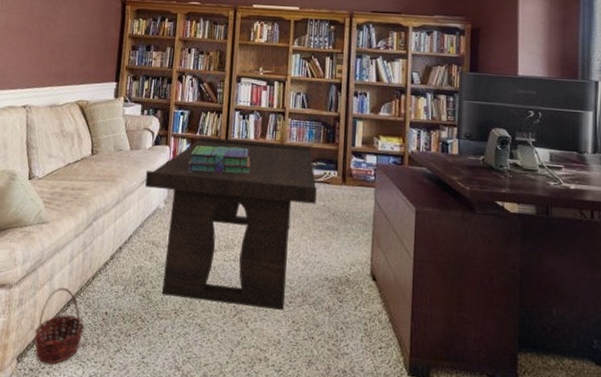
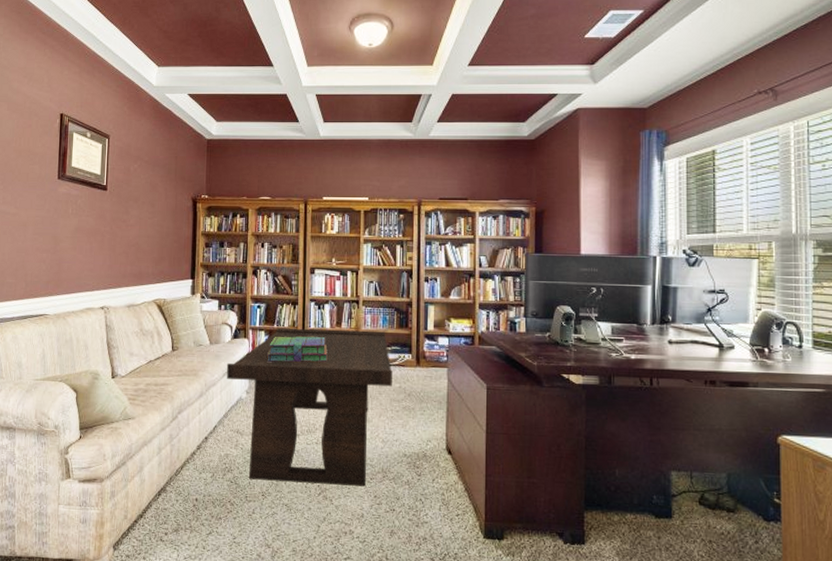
basket: present [34,287,85,365] -> none [128,478,177,550]

